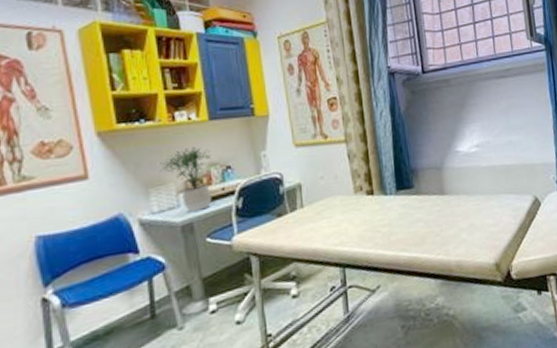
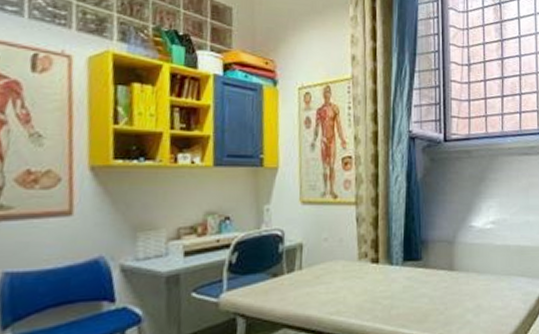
potted plant: present [159,146,213,213] -> none [151,192,211,263]

